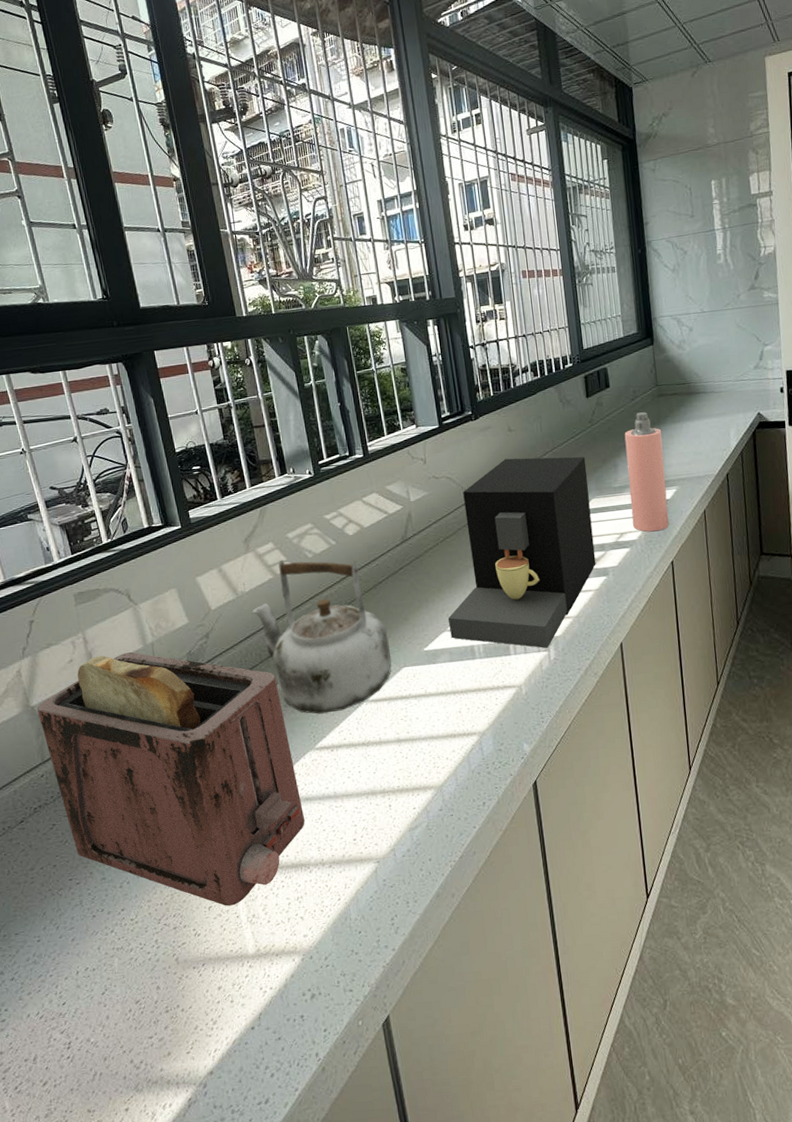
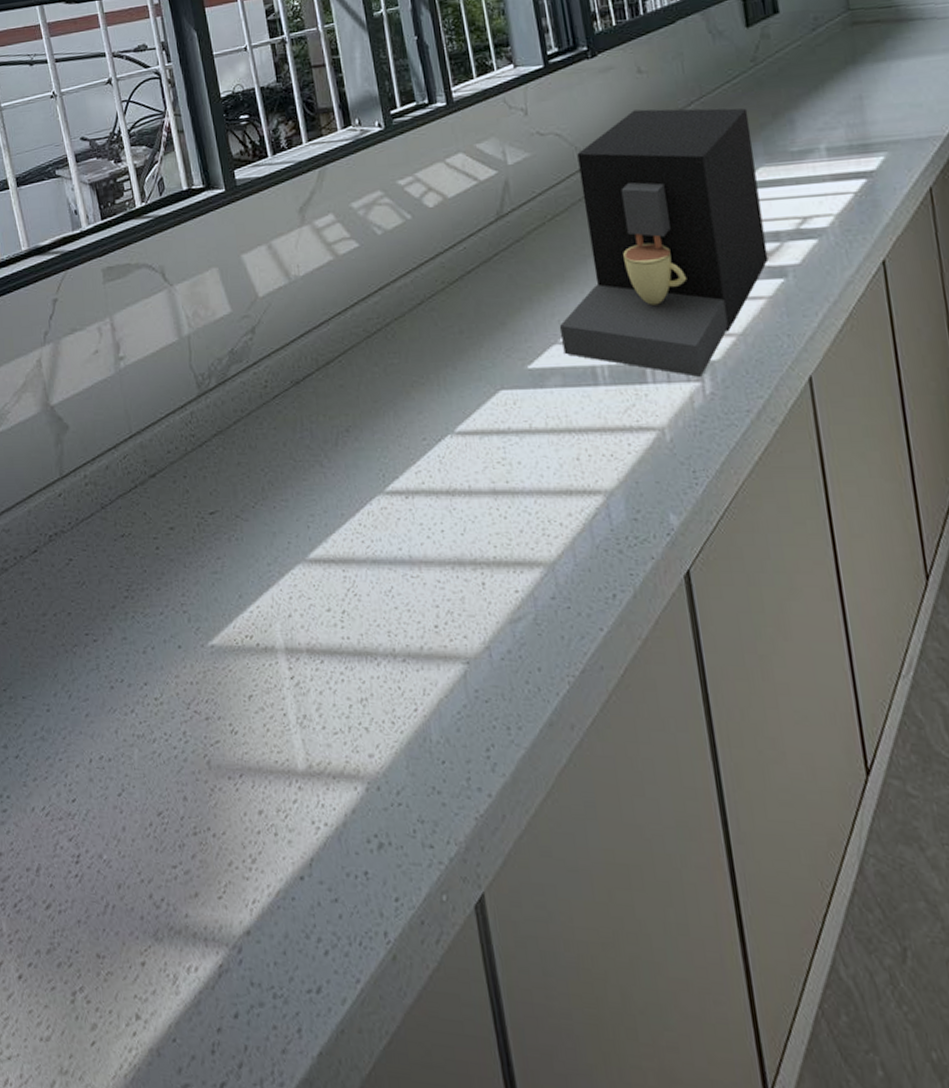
toaster: present [37,652,305,906] -> none [57,345,371,698]
kettle: present [251,560,392,714] -> none [307,237,485,445]
spray bottle: present [624,412,669,532] -> none [803,46,876,217]

